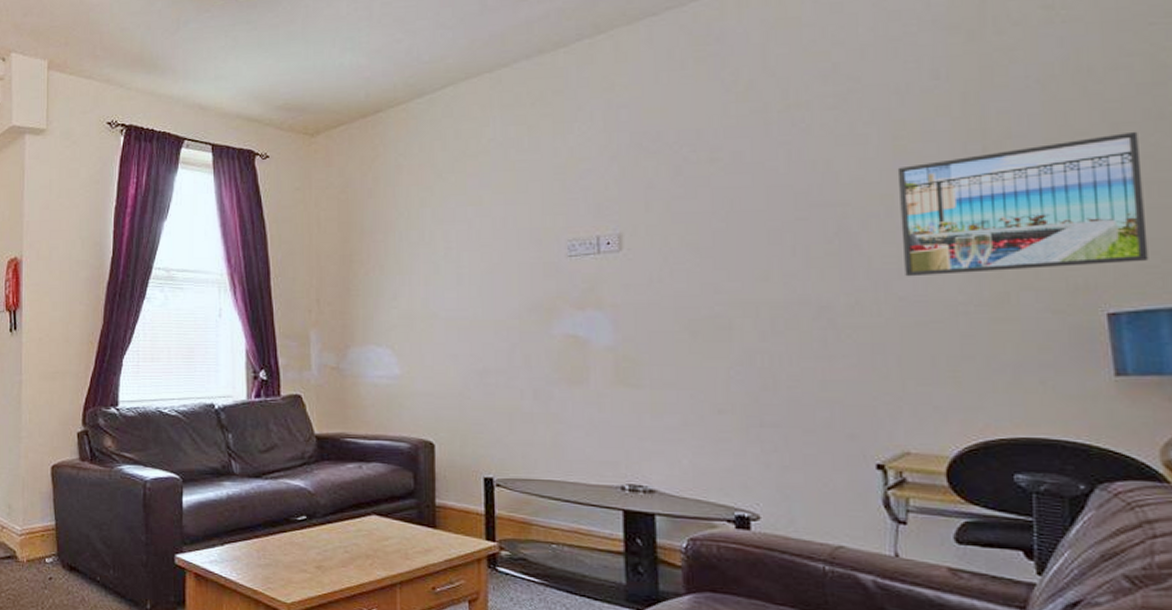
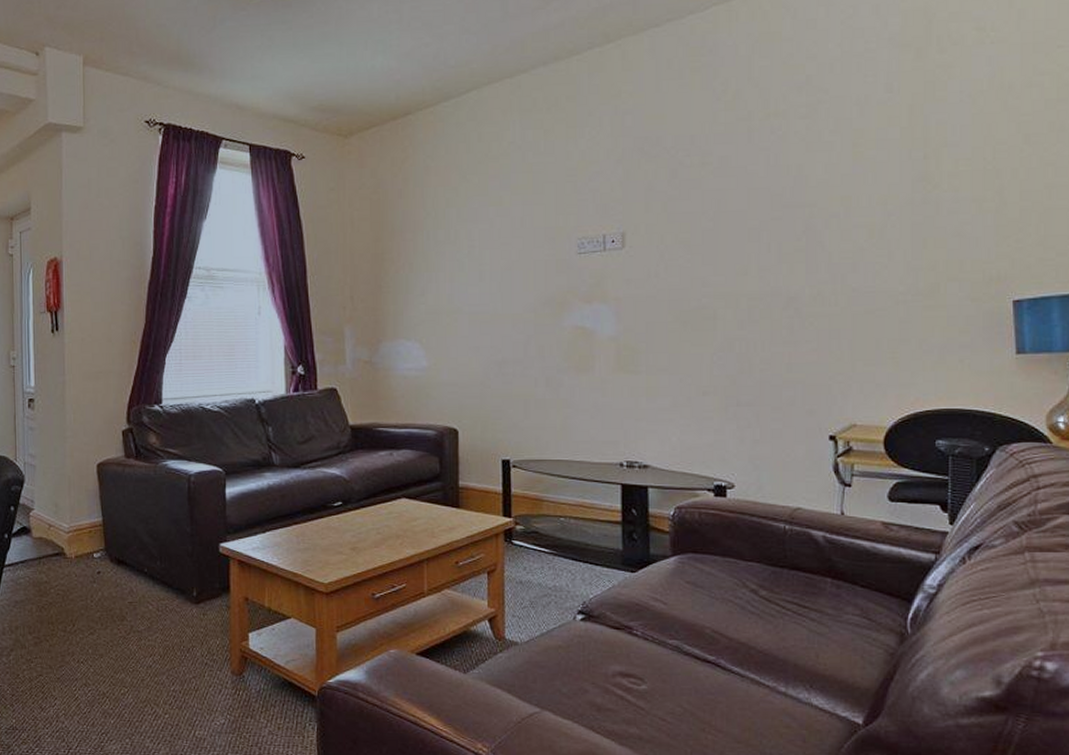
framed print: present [897,131,1149,277] -> none [855,141,1047,270]

